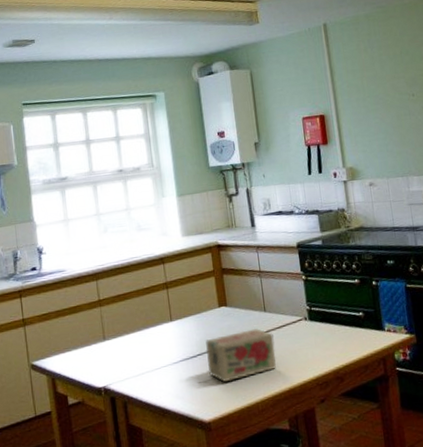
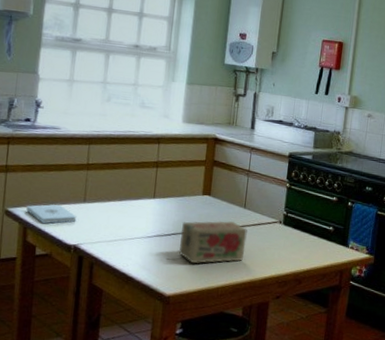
notepad: none [50,347,101,371] -> present [26,204,77,224]

